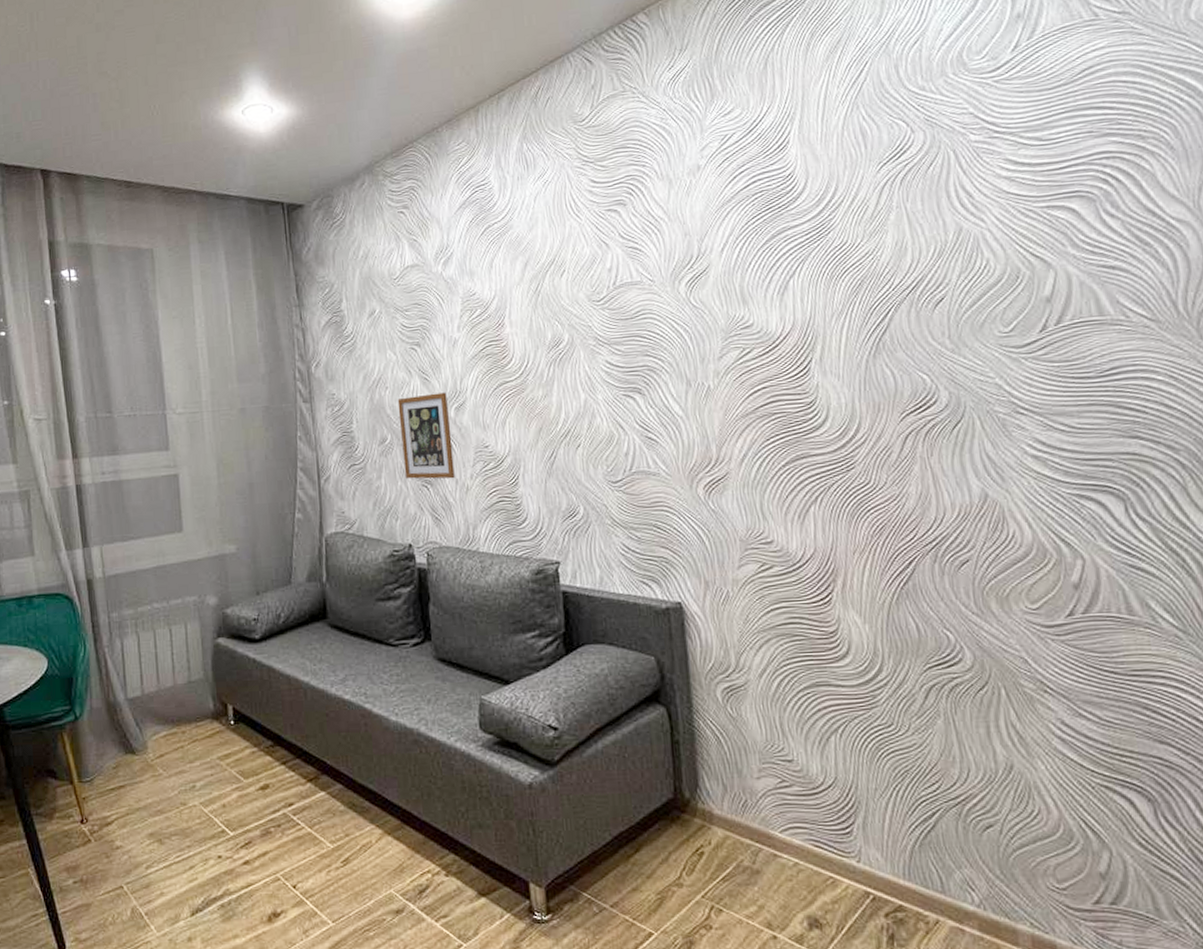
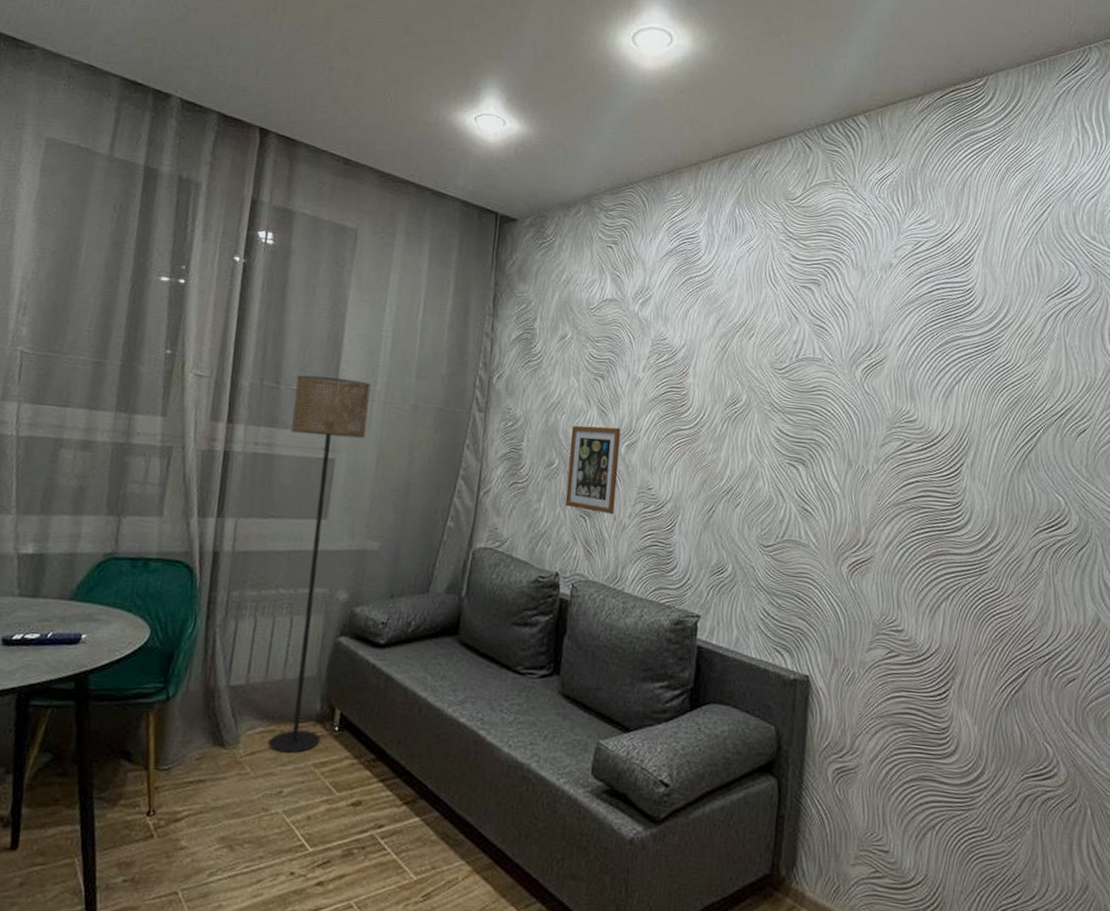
floor lamp: none [126,395,219,751] -> present [268,375,371,754]

